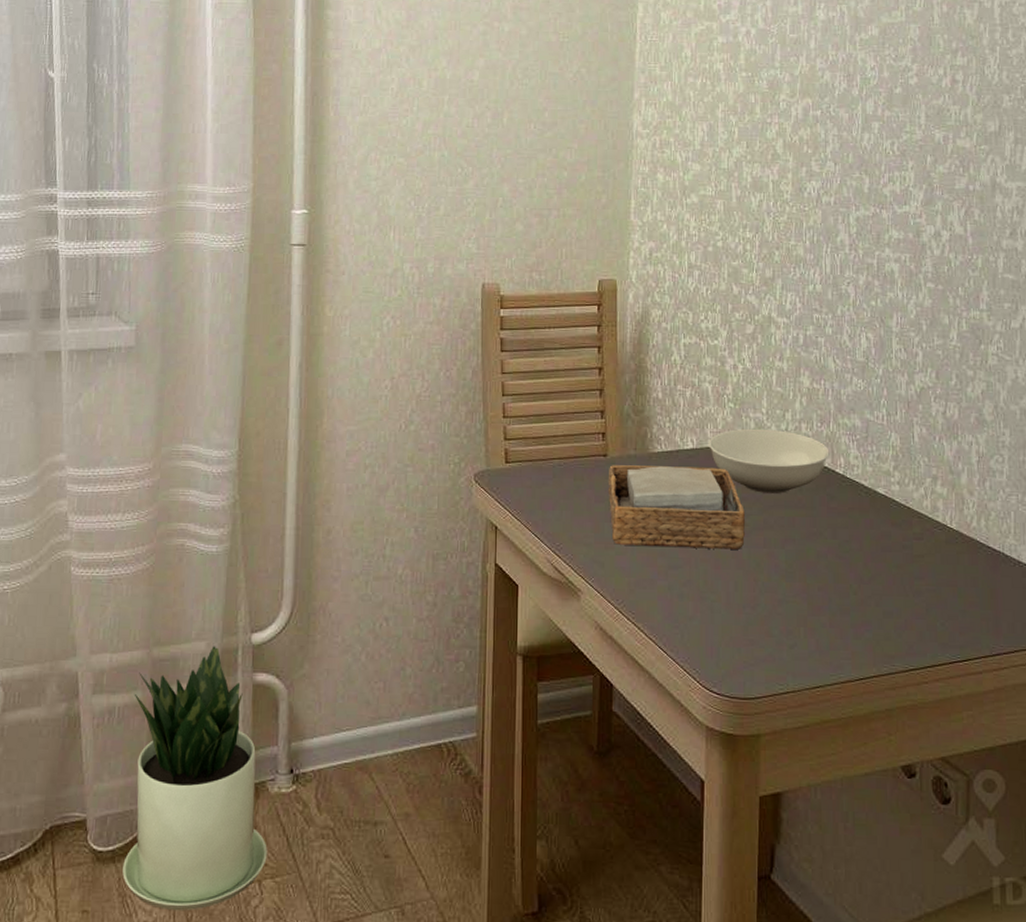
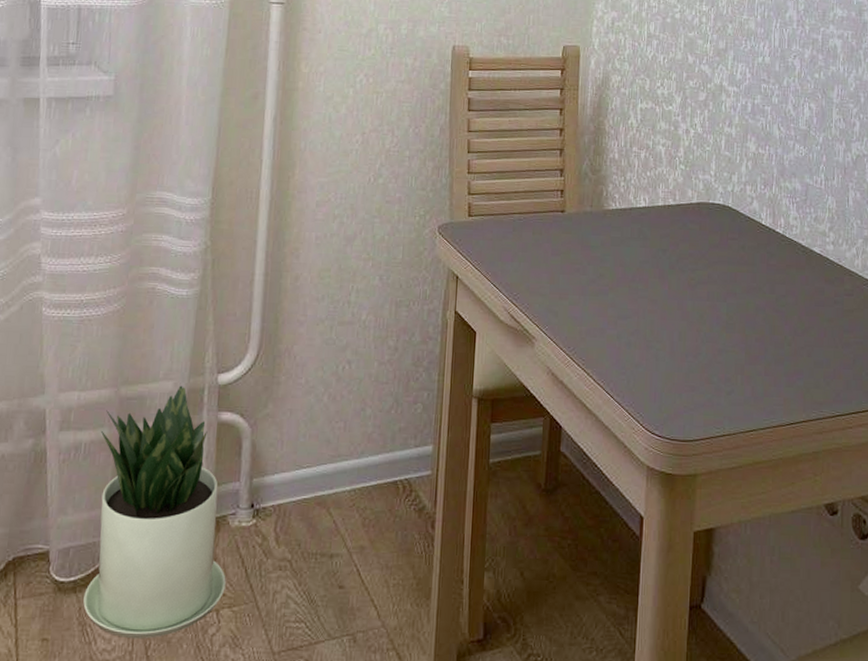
napkin holder: present [607,465,745,549] -> none [564,220,691,302]
bowl: present [708,428,830,495] -> none [660,189,771,251]

